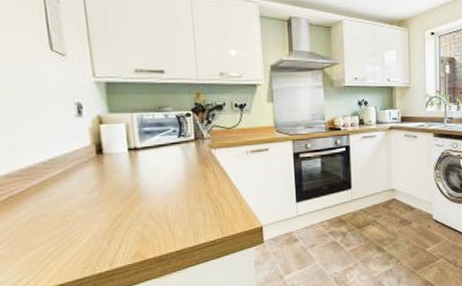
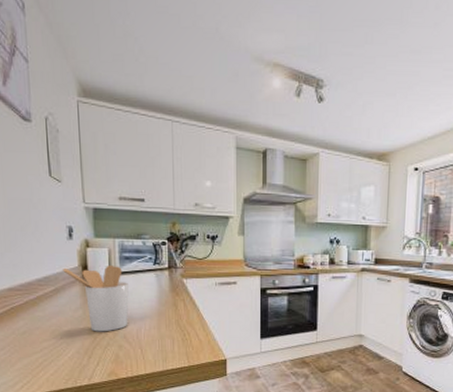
utensil holder: none [72,140,153,213] -> present [63,264,129,332]

